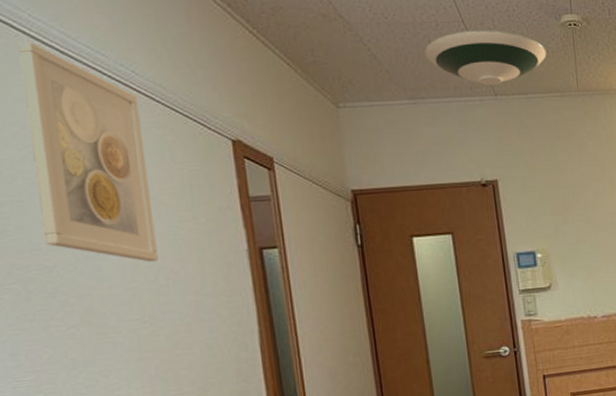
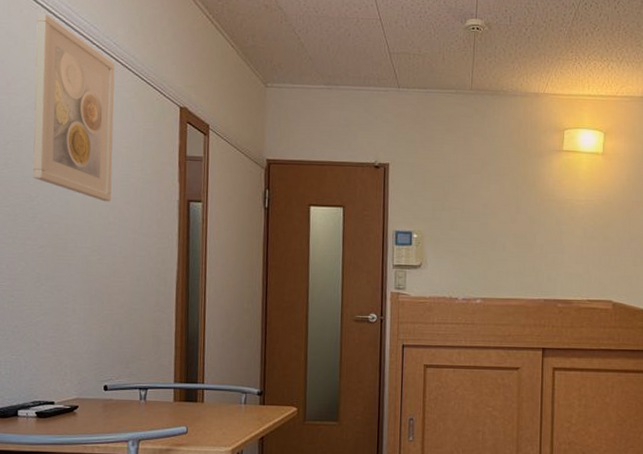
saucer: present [424,30,547,86] -> none [343,27,449,79]

